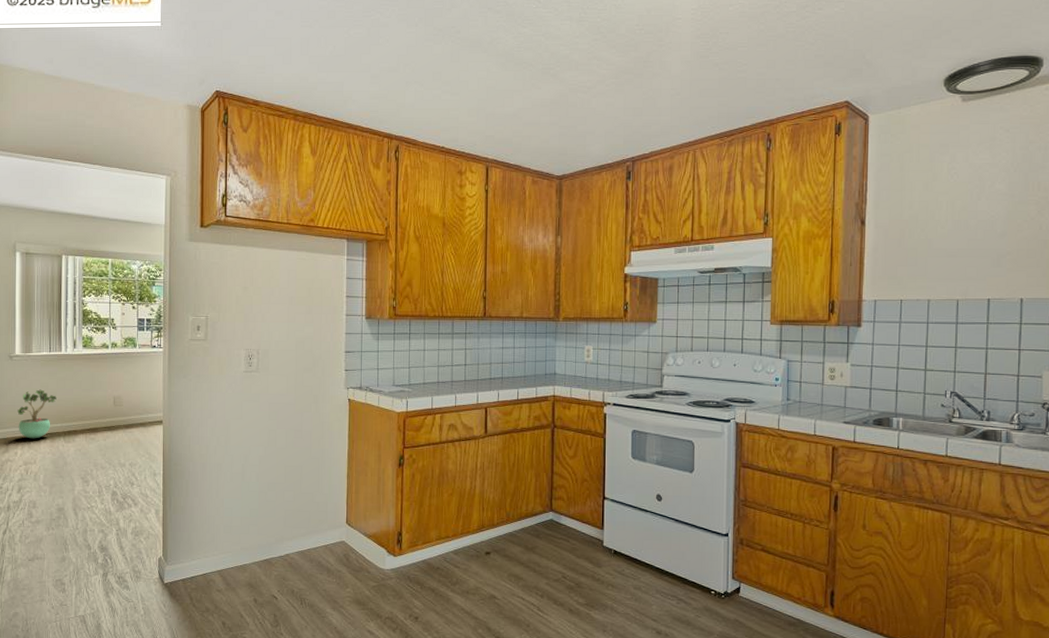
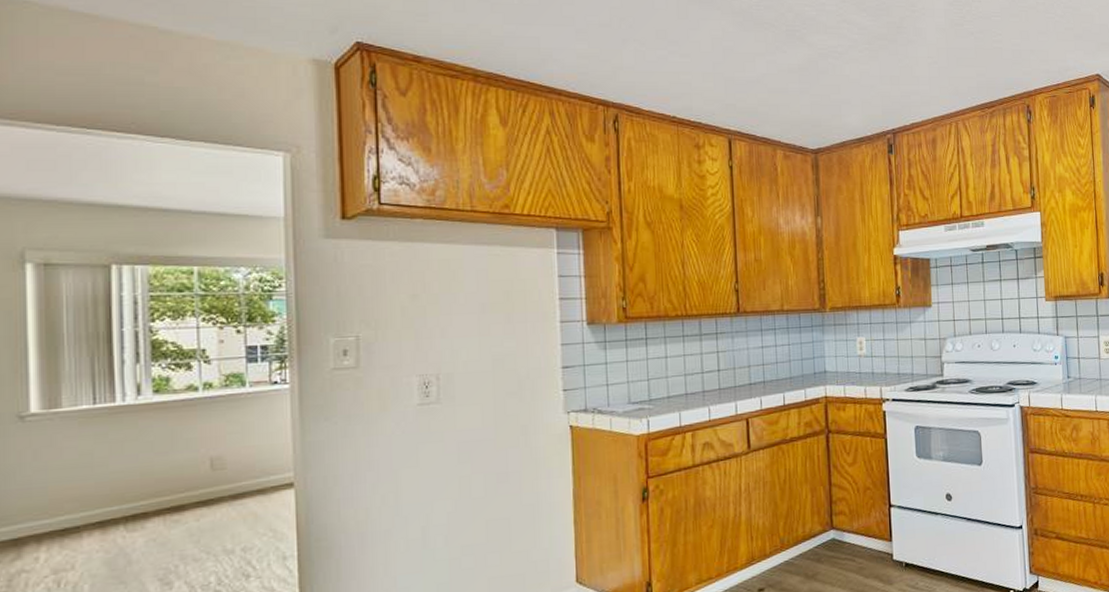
potted plant: present [17,389,57,439] -> none [36,460,109,534]

